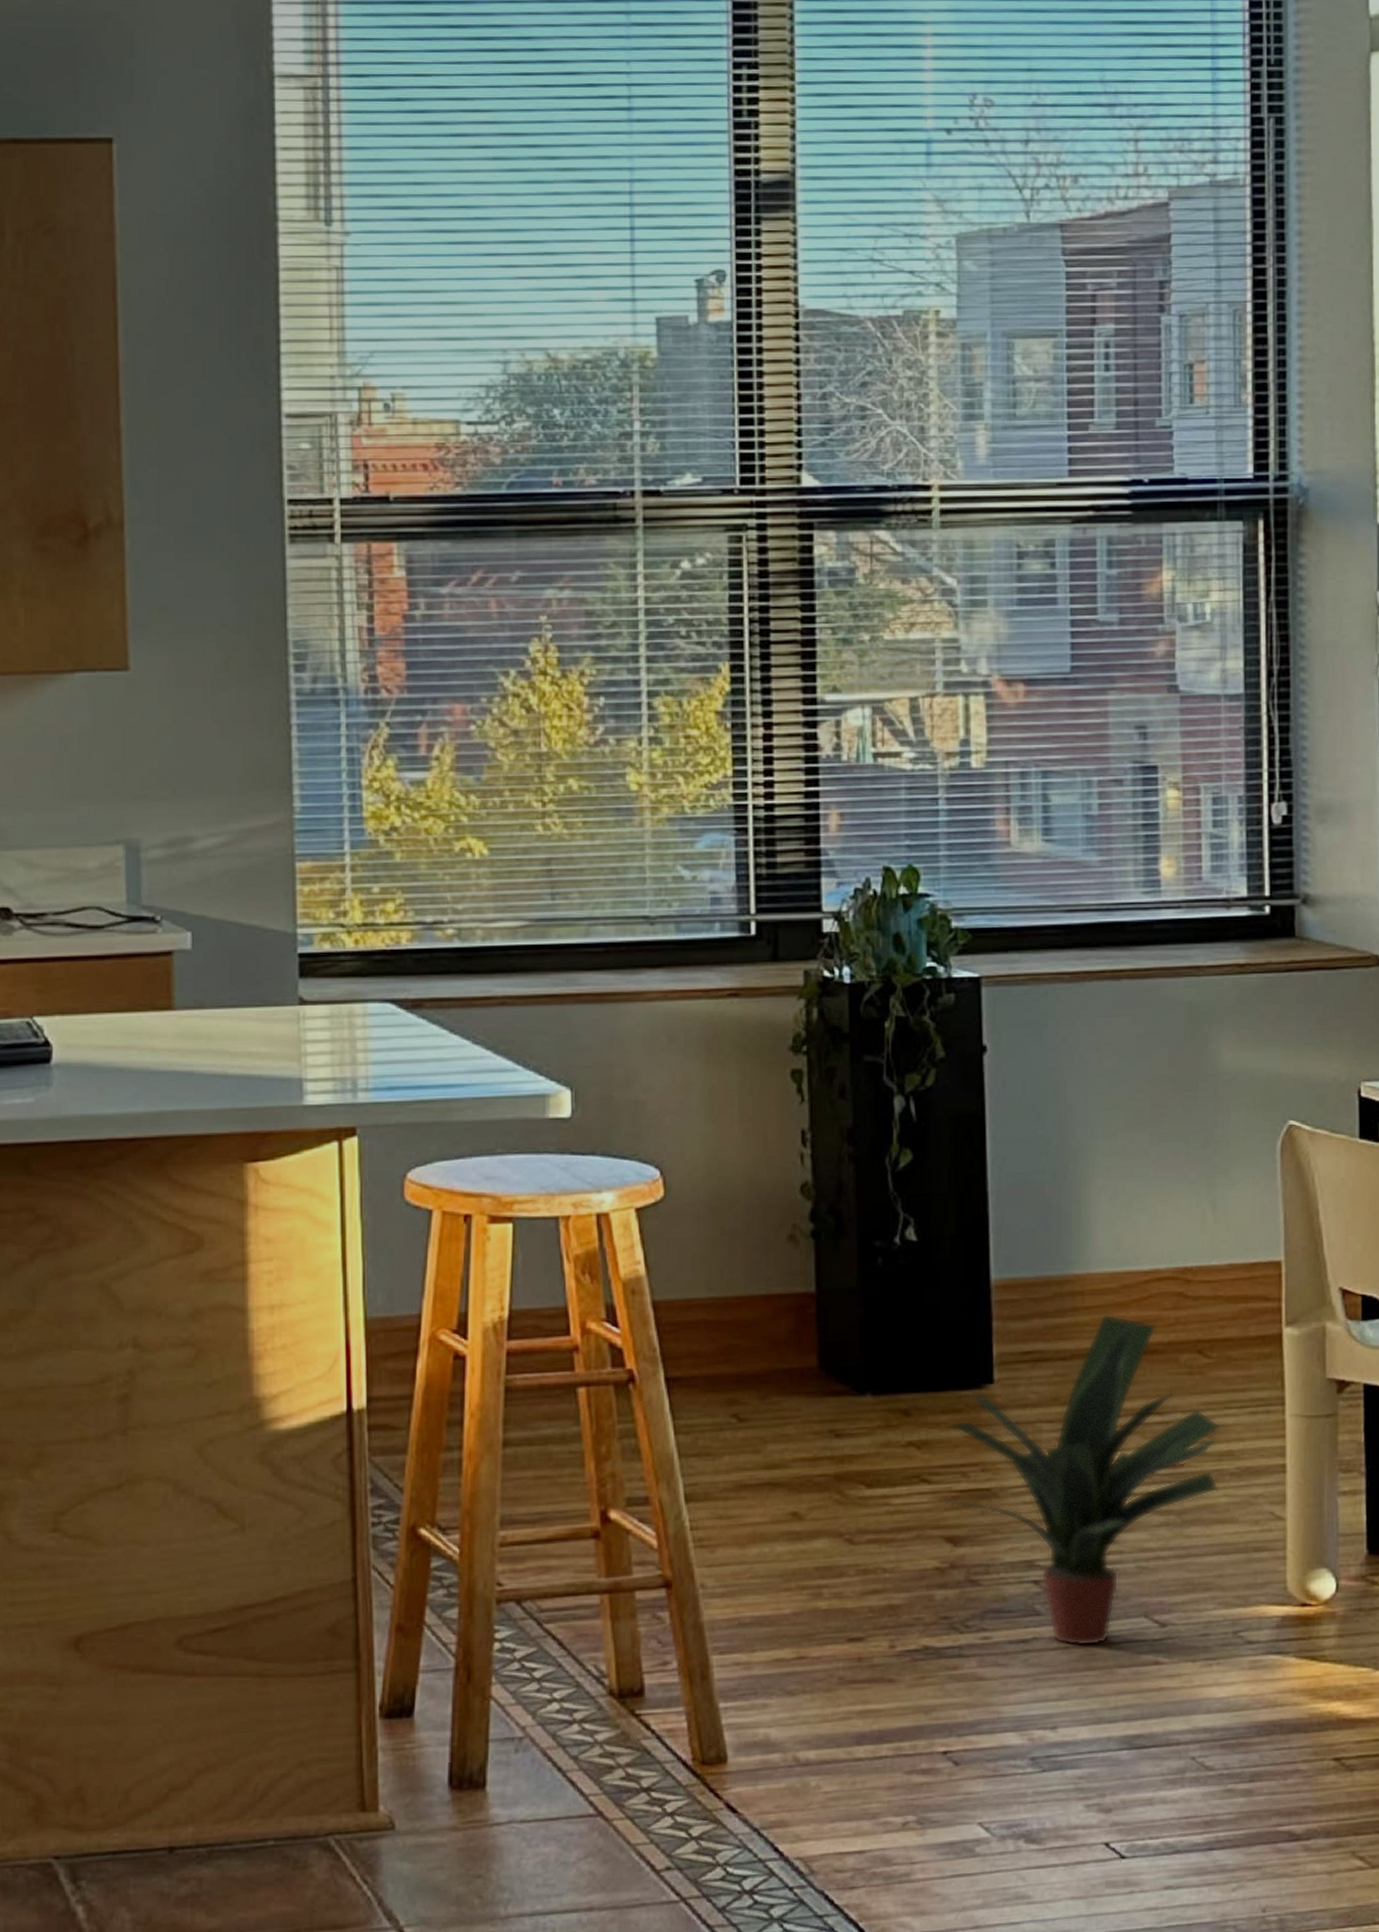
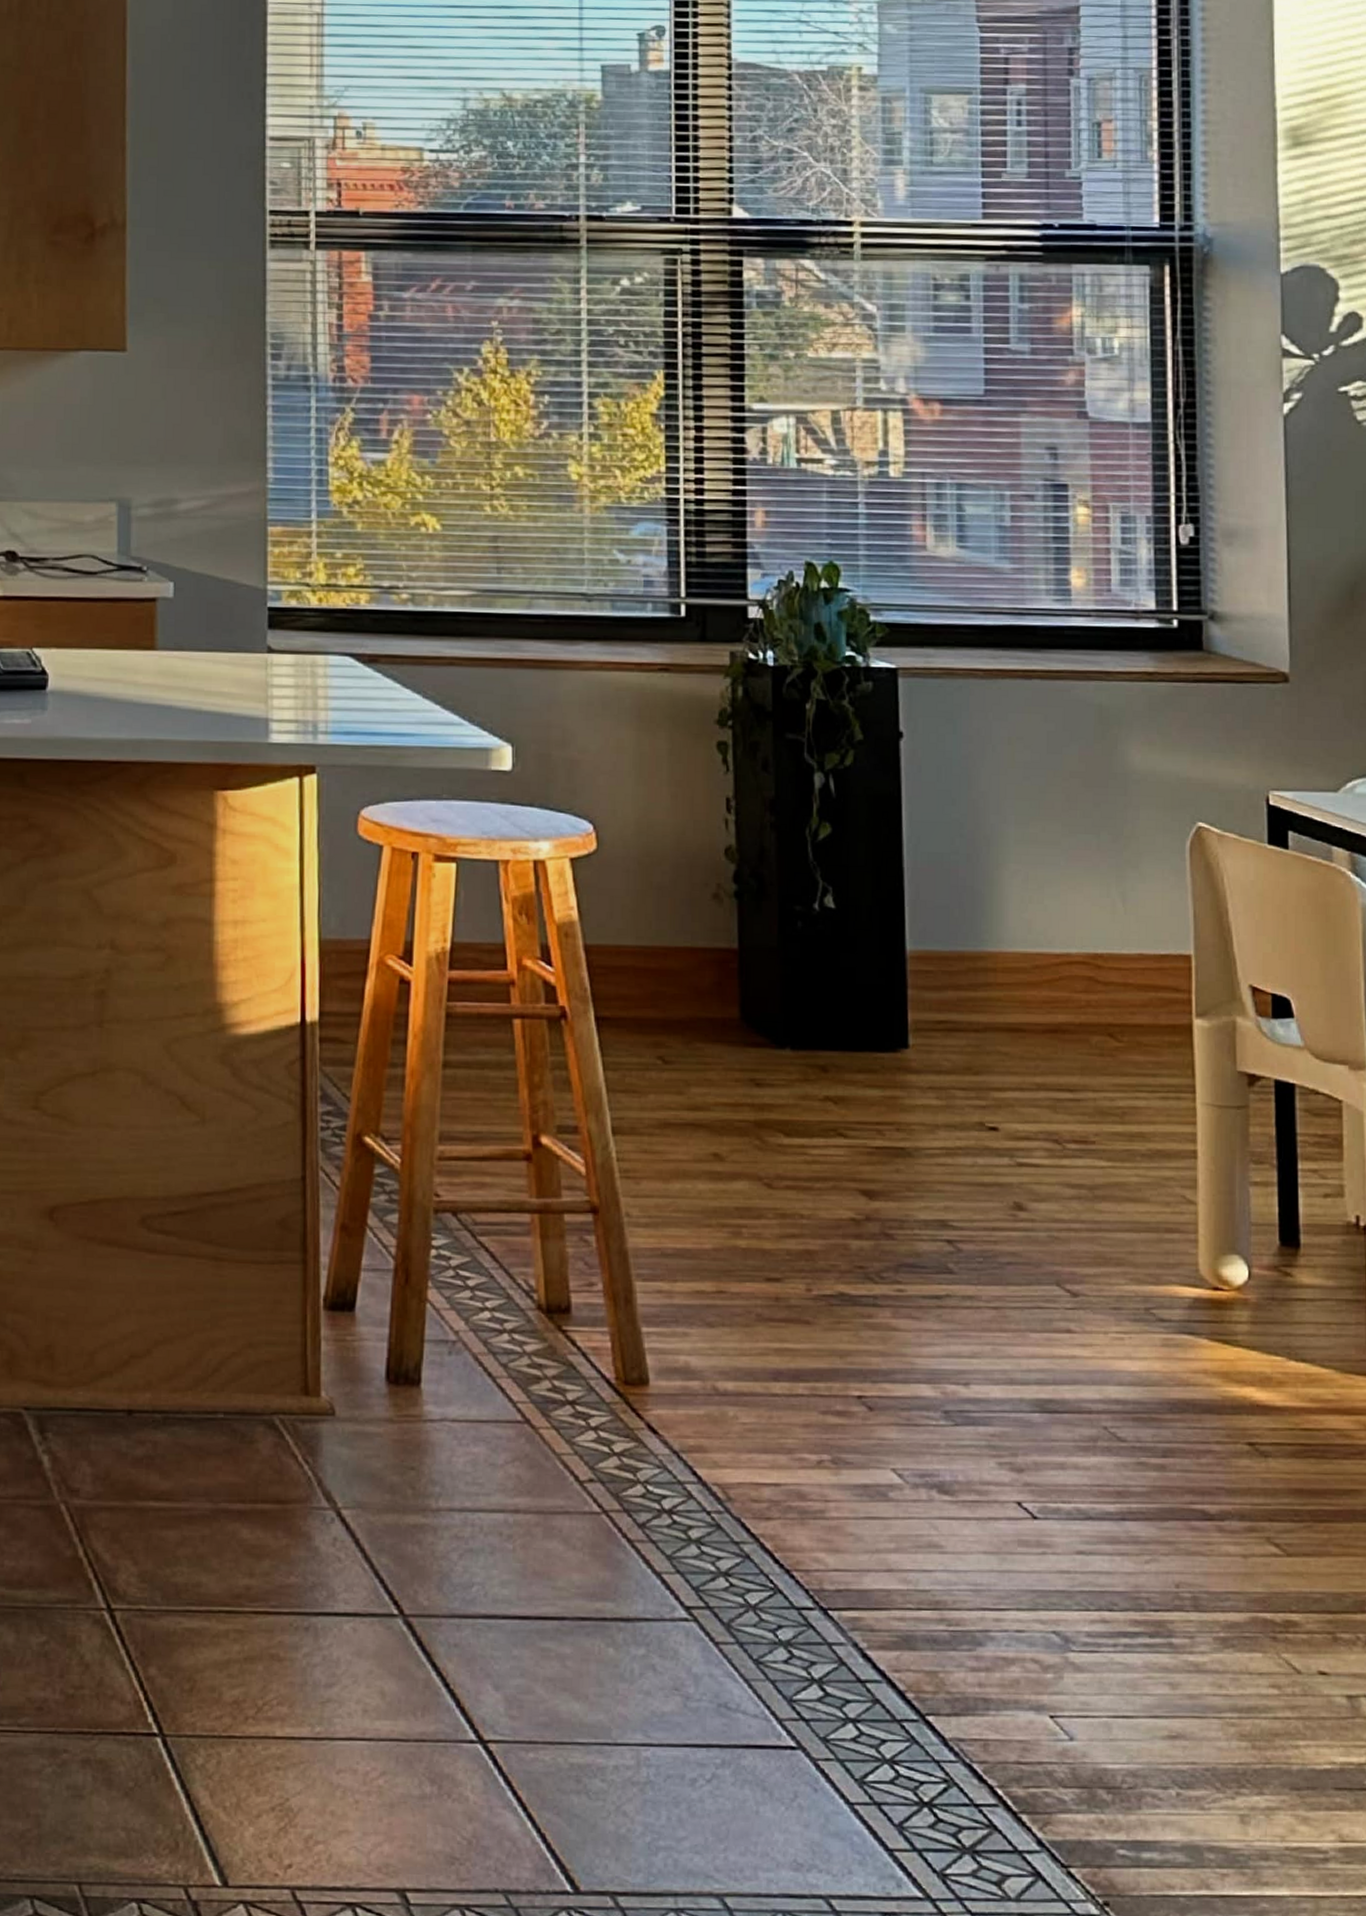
potted plant: present [938,1312,1221,1647] -> none [854,990,1132,1309]

